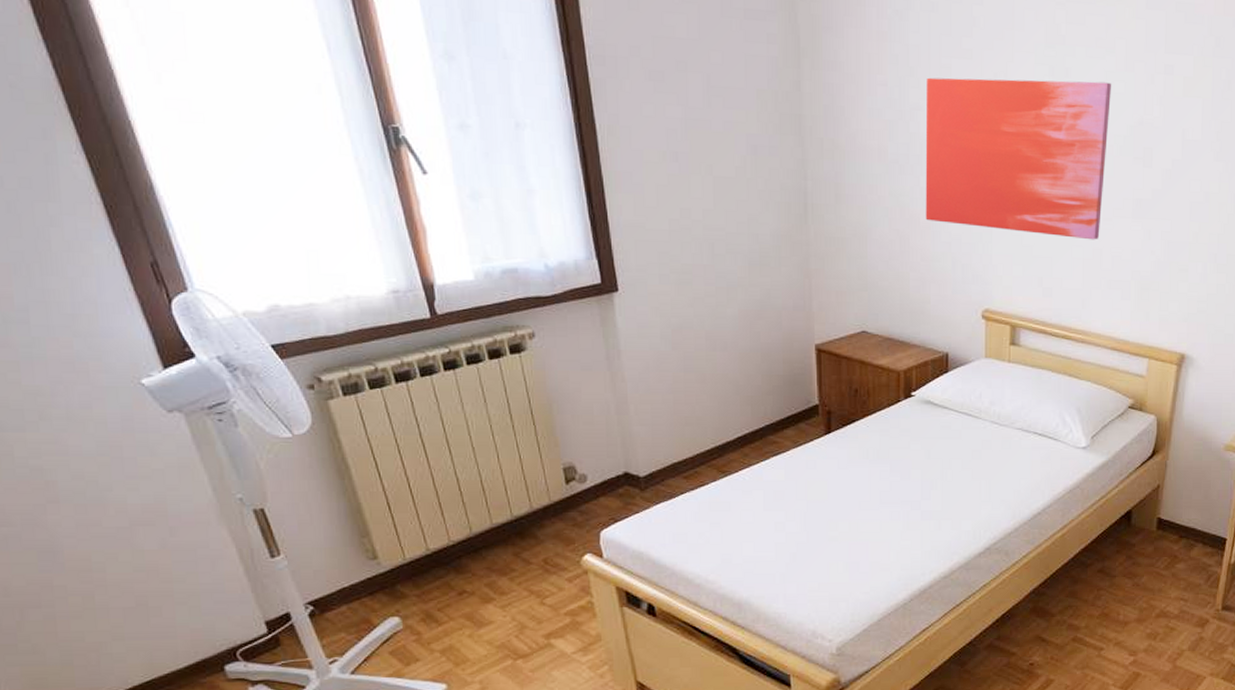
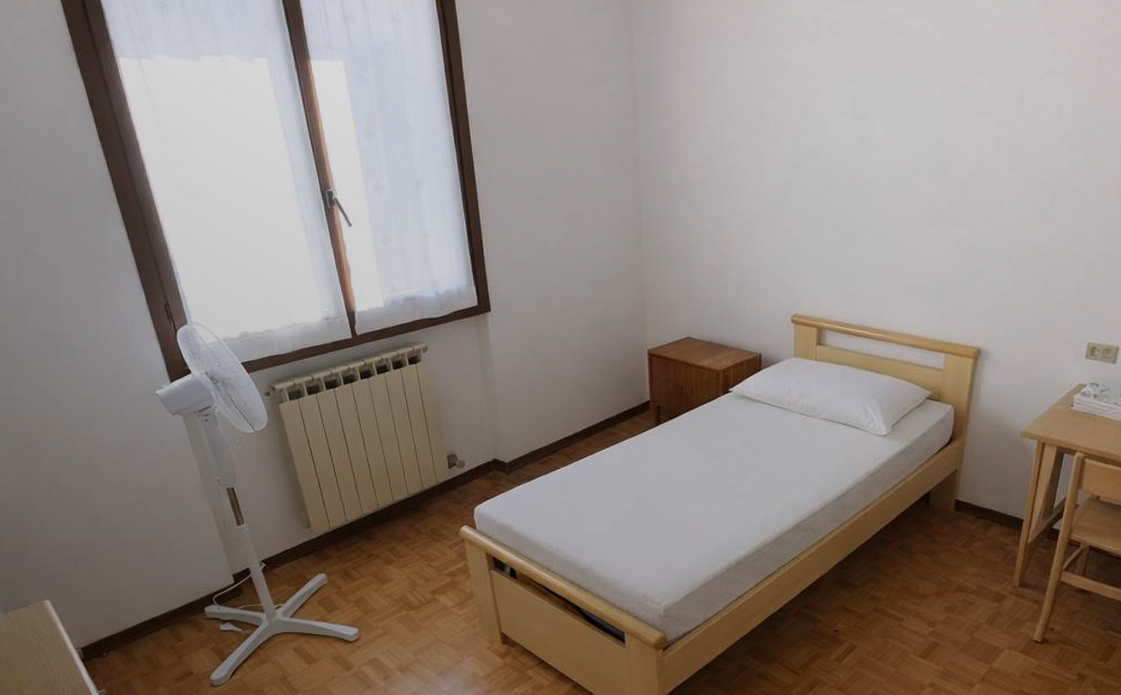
wall art: present [925,77,1112,240] -> none [742,107,910,249]

